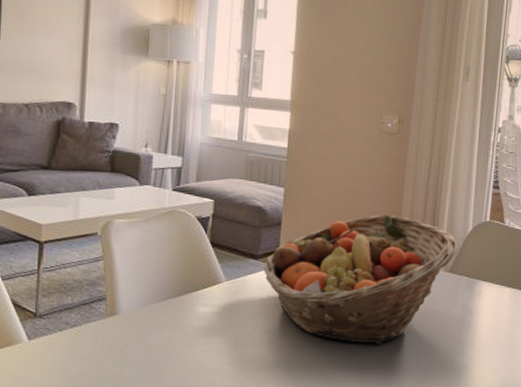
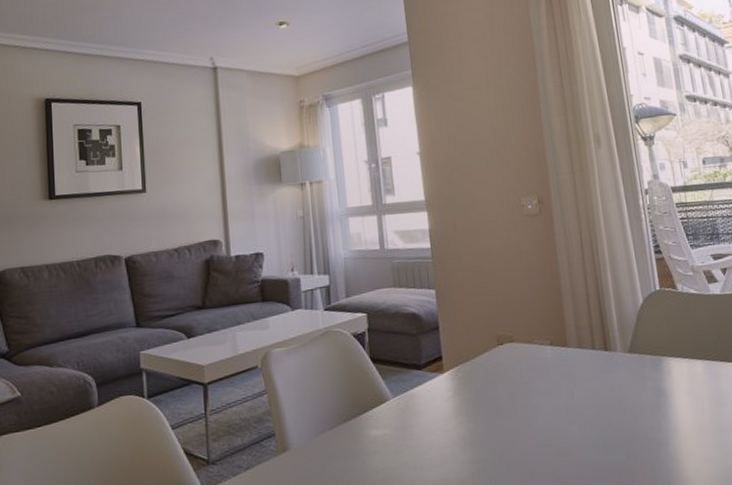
fruit basket: present [263,215,458,344] -> none [429,300,632,448]

